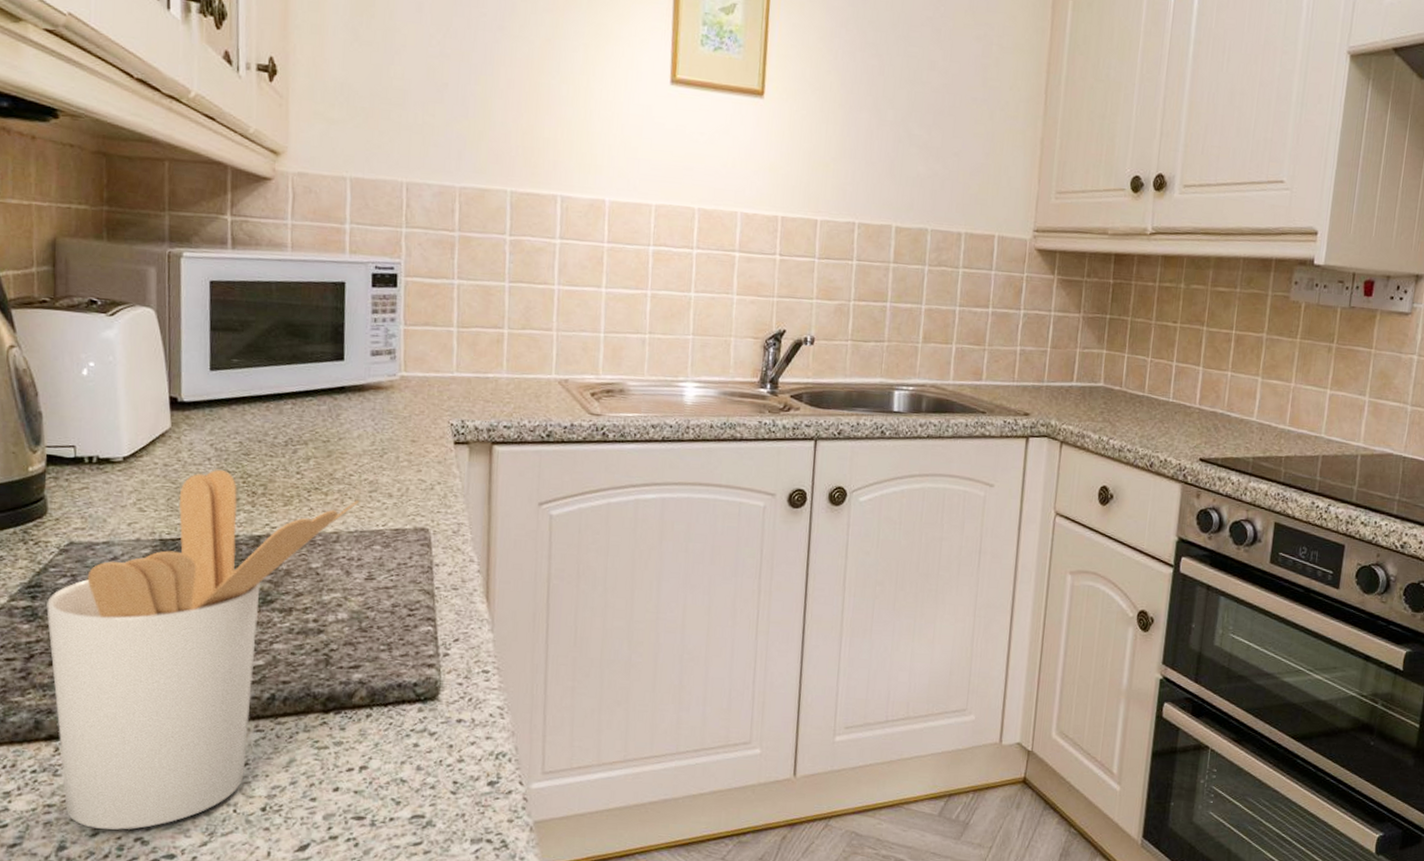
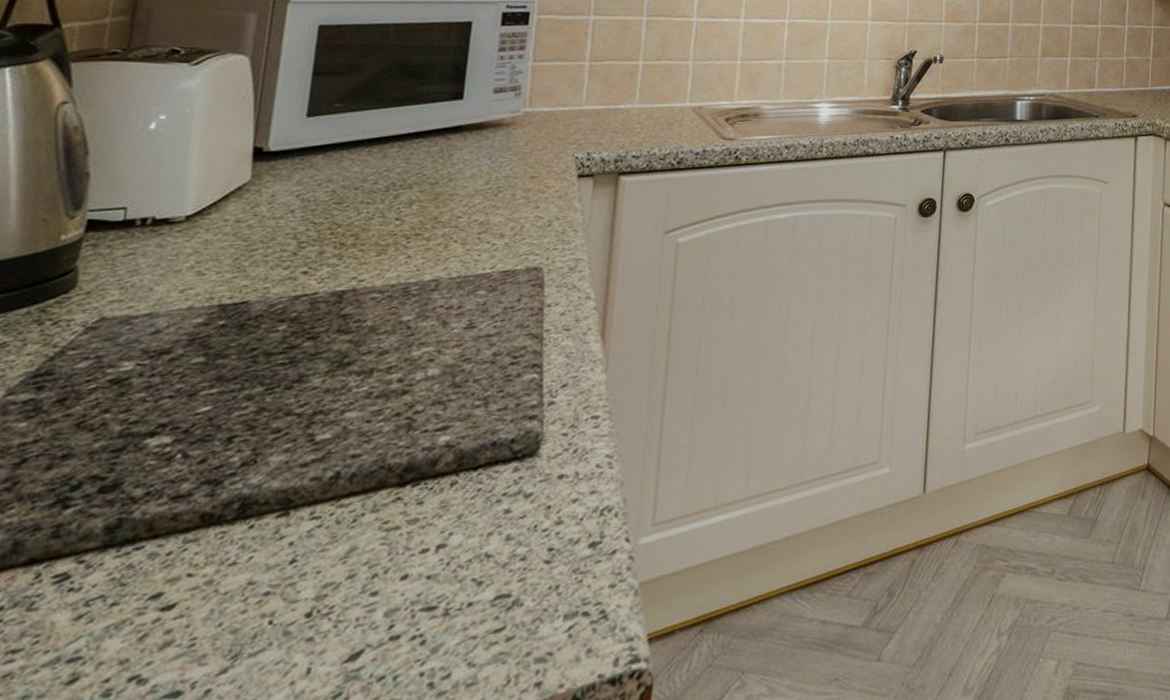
utensil holder: present [46,469,360,830] -> none [36,221,467,674]

